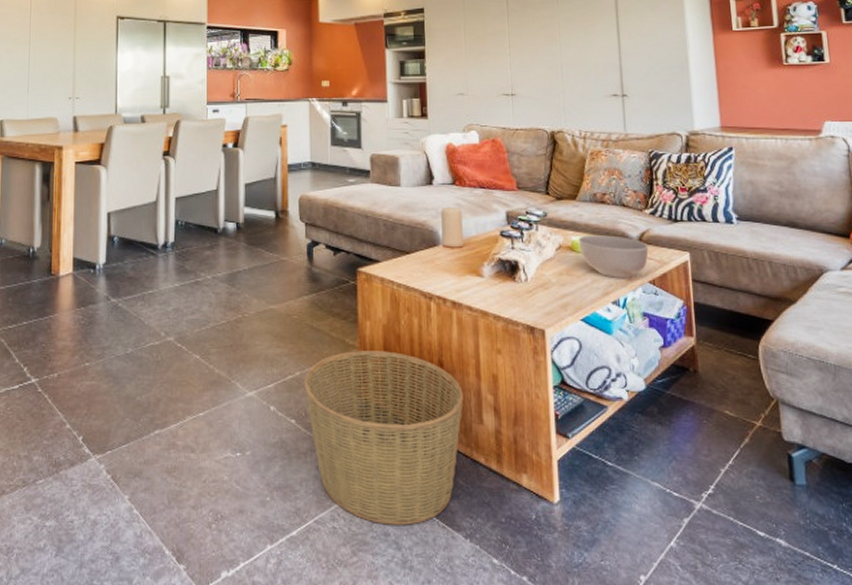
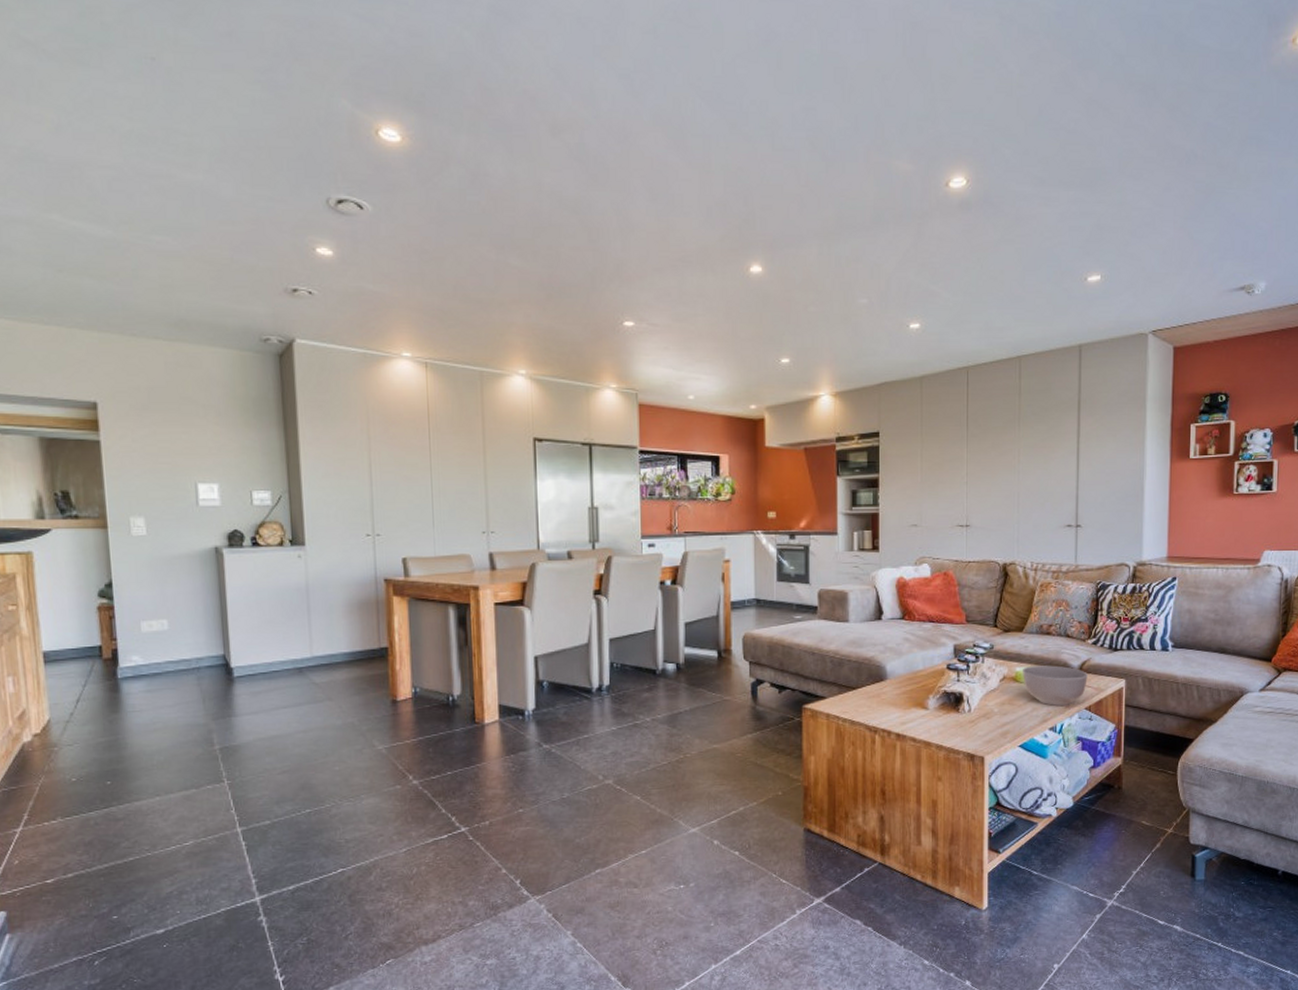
basket: present [304,351,464,525] -> none [747,783,903,939]
candle: present [441,206,465,248] -> none [888,641,911,682]

